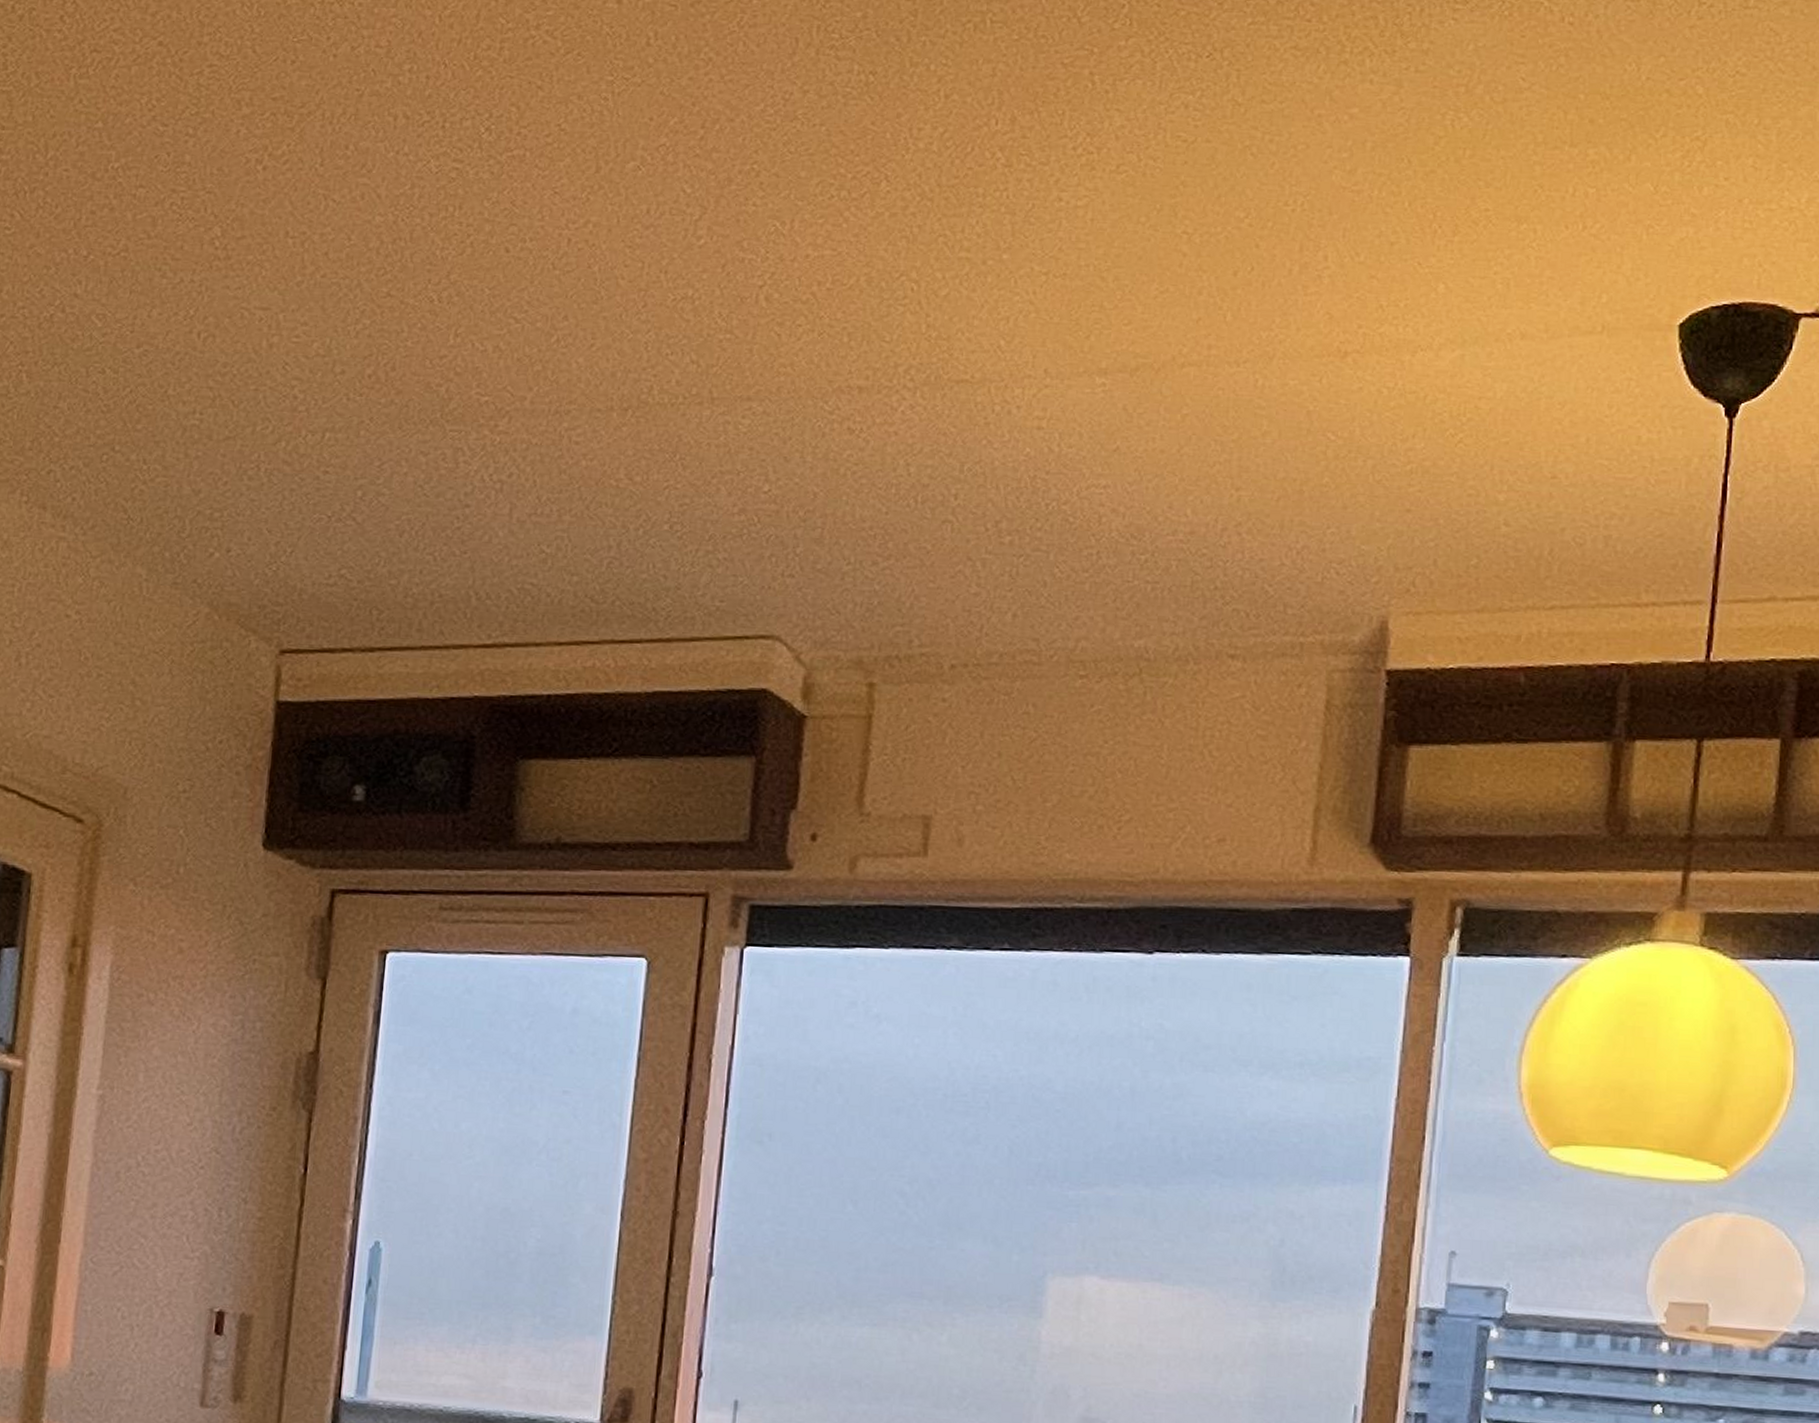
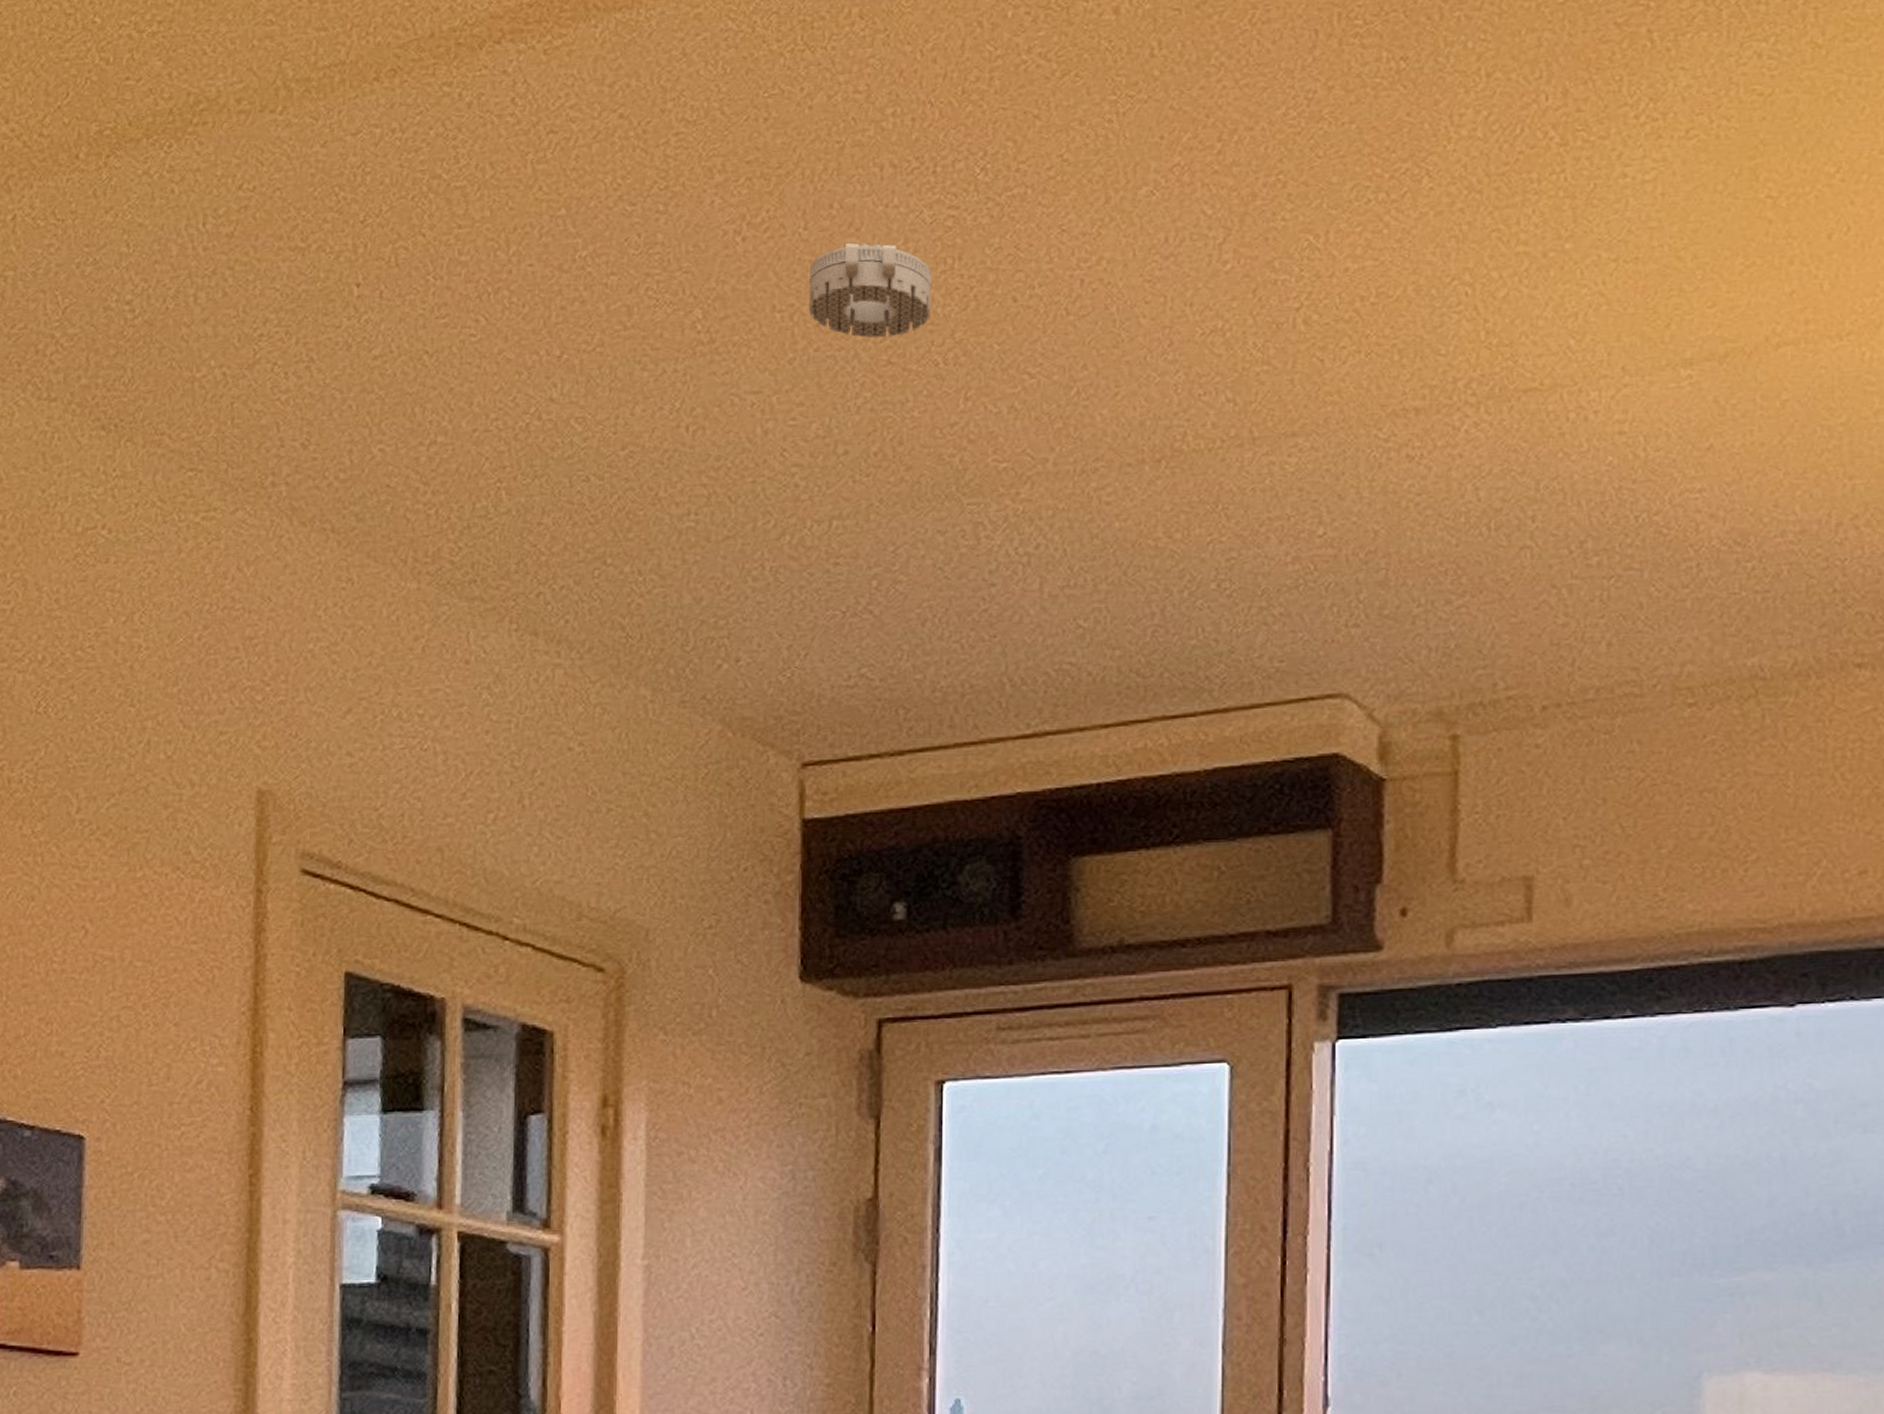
smoke detector: none [318,183,433,272] -> present [808,243,931,338]

